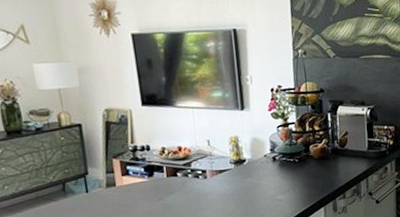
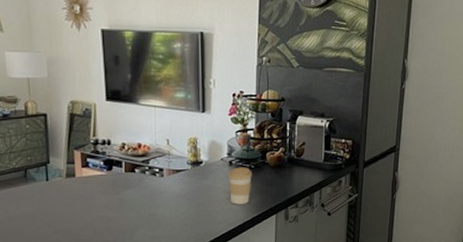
coffee cup: none [272,162,297,201] -> present [227,167,252,205]

